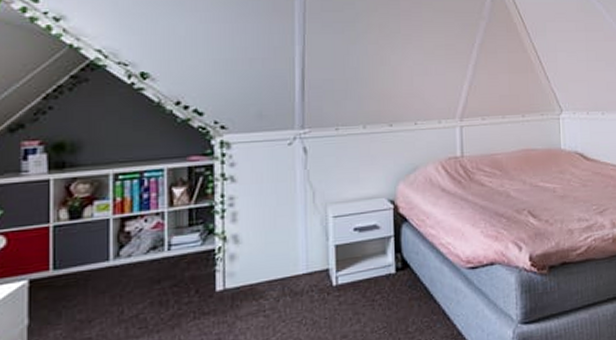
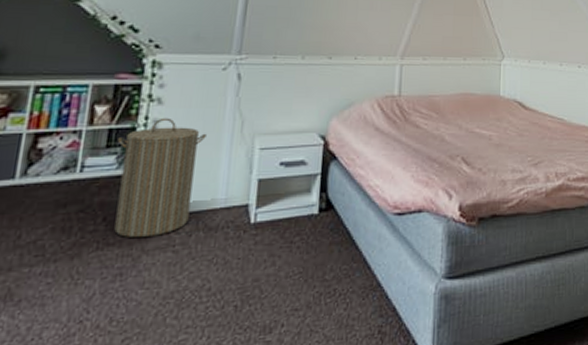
laundry hamper: none [198,194,281,306] -> present [114,117,207,237]

